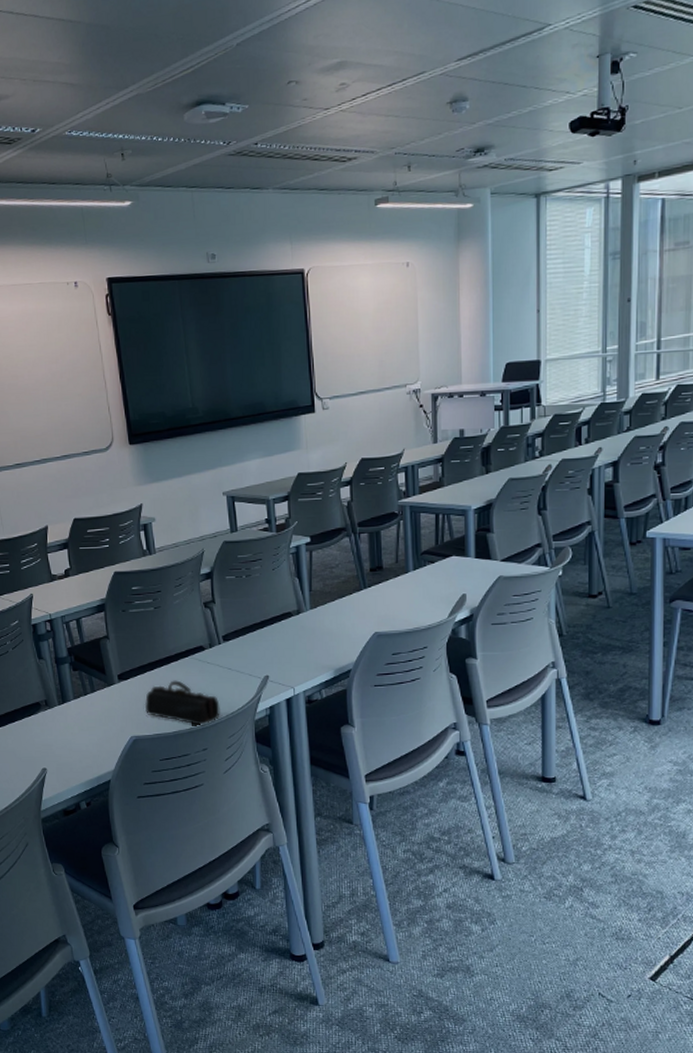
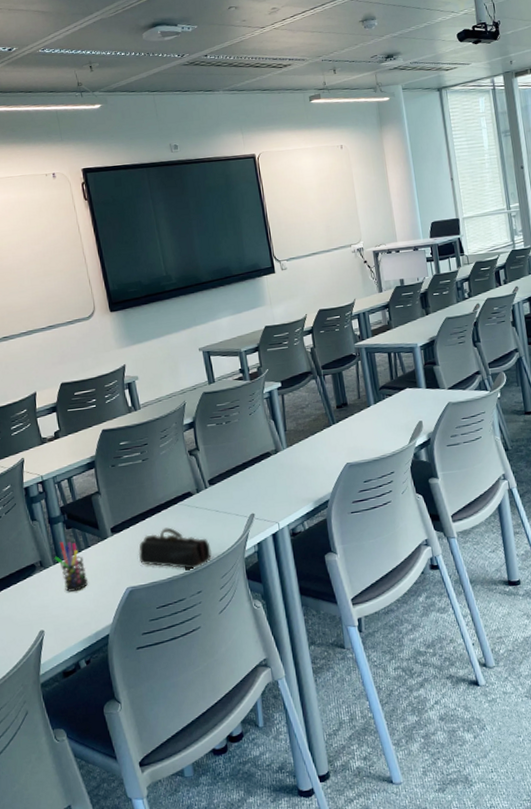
pen holder: none [59,683,93,734] -> present [54,541,89,592]

